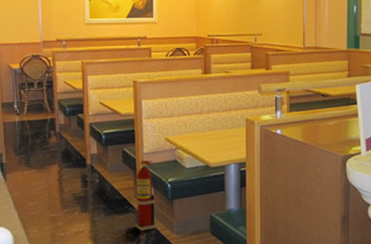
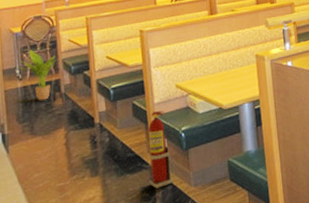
potted plant: none [16,86,52,137] -> present [18,49,56,101]

